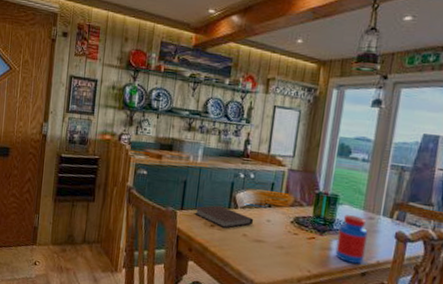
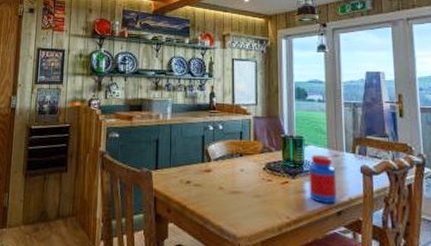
notebook: present [193,205,254,228] -> none [168,160,228,183]

